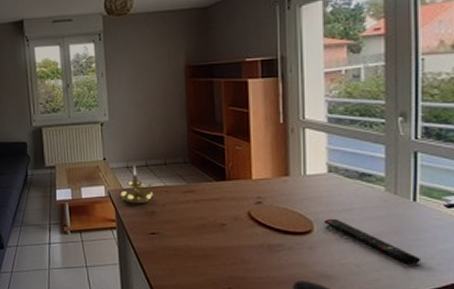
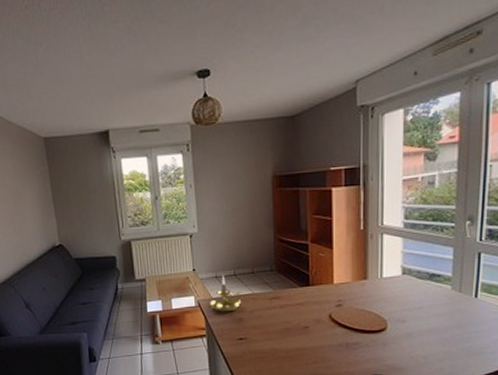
remote control: present [324,218,422,265] -> none [397,316,479,354]

